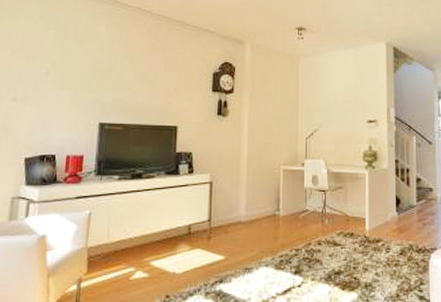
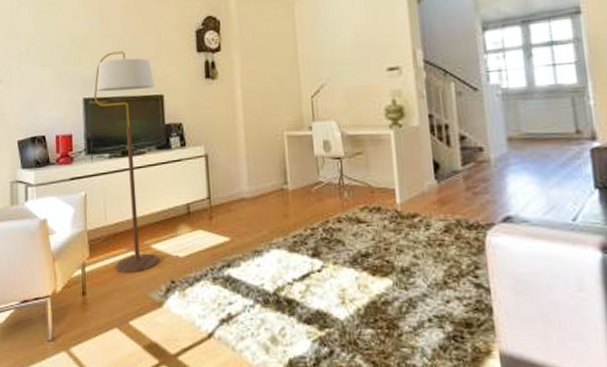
floor lamp: none [109,83,170,289] -> present [93,51,160,274]

